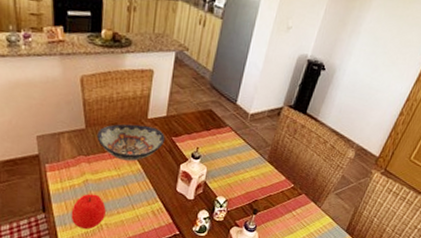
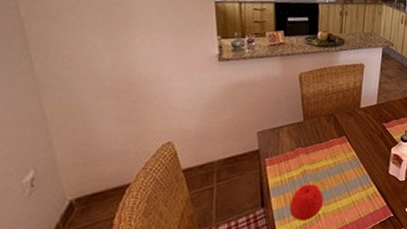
decorative bowl: present [97,124,166,161] -> none [314,114,377,149]

